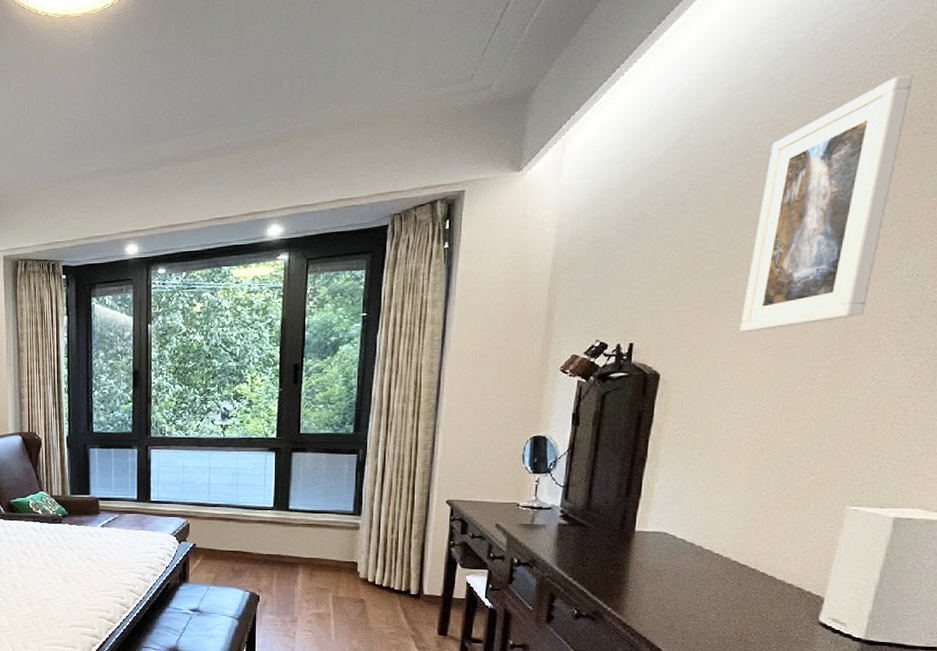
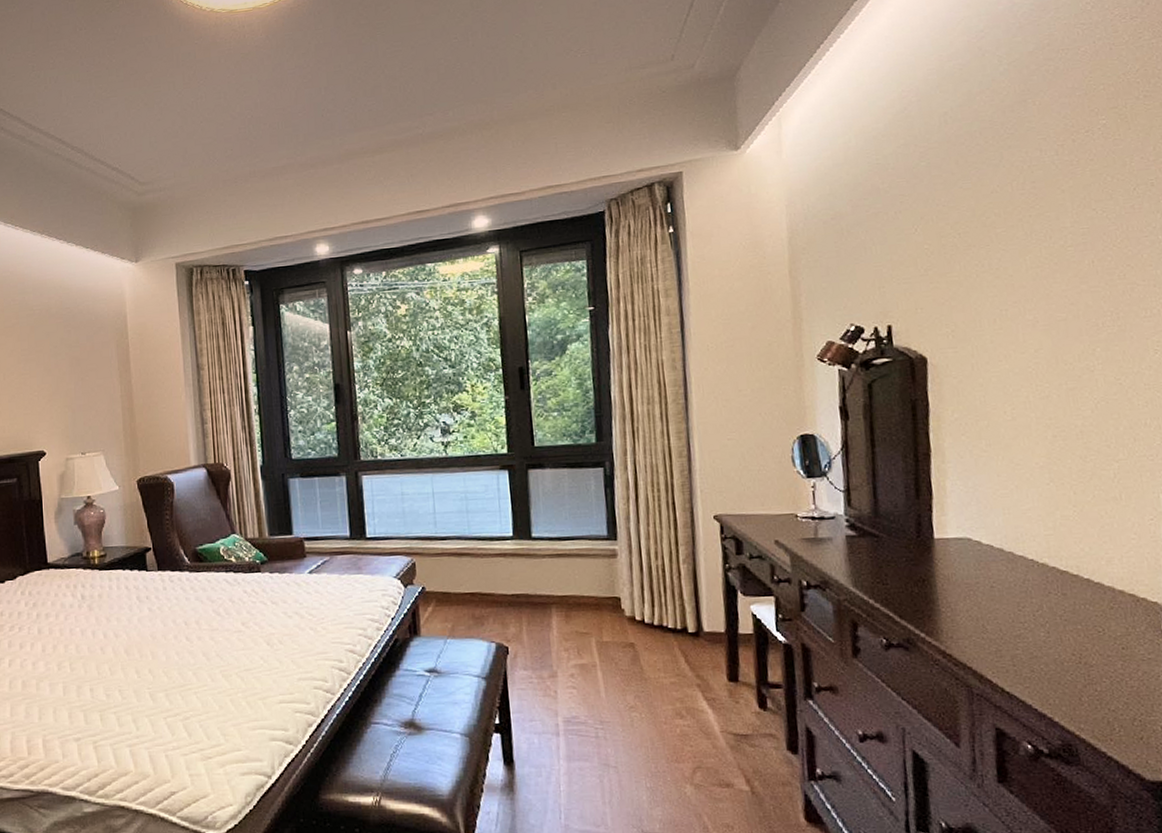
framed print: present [739,75,914,332] -> none [994,41,1129,308]

